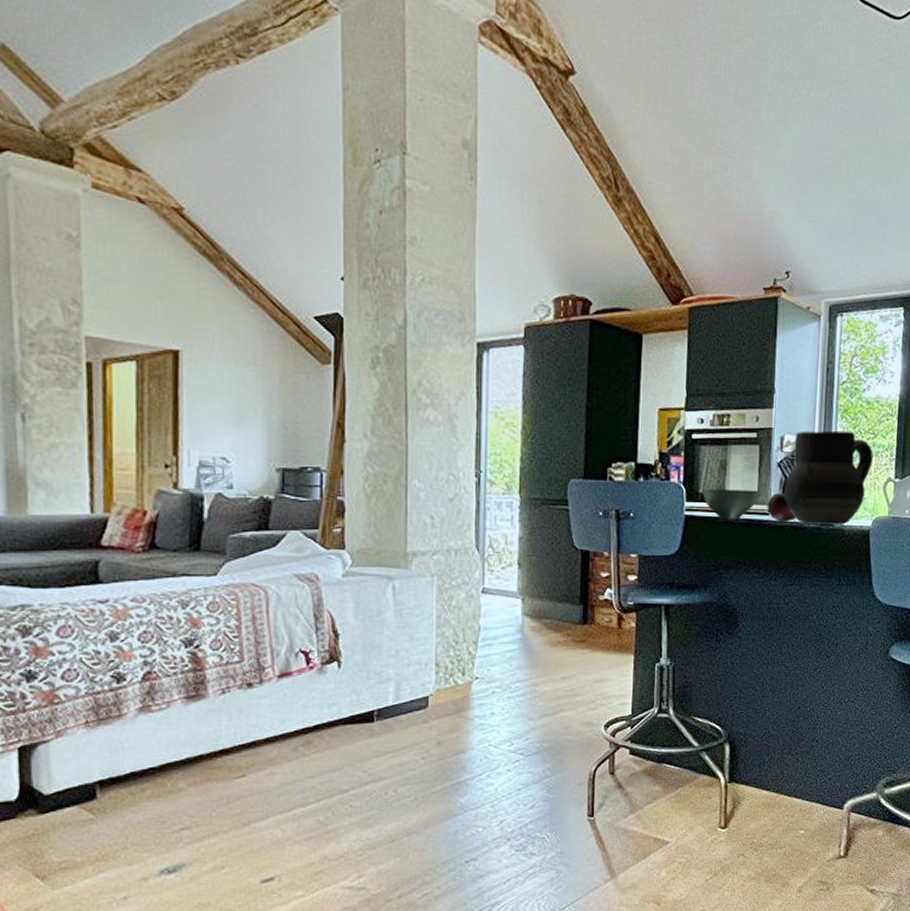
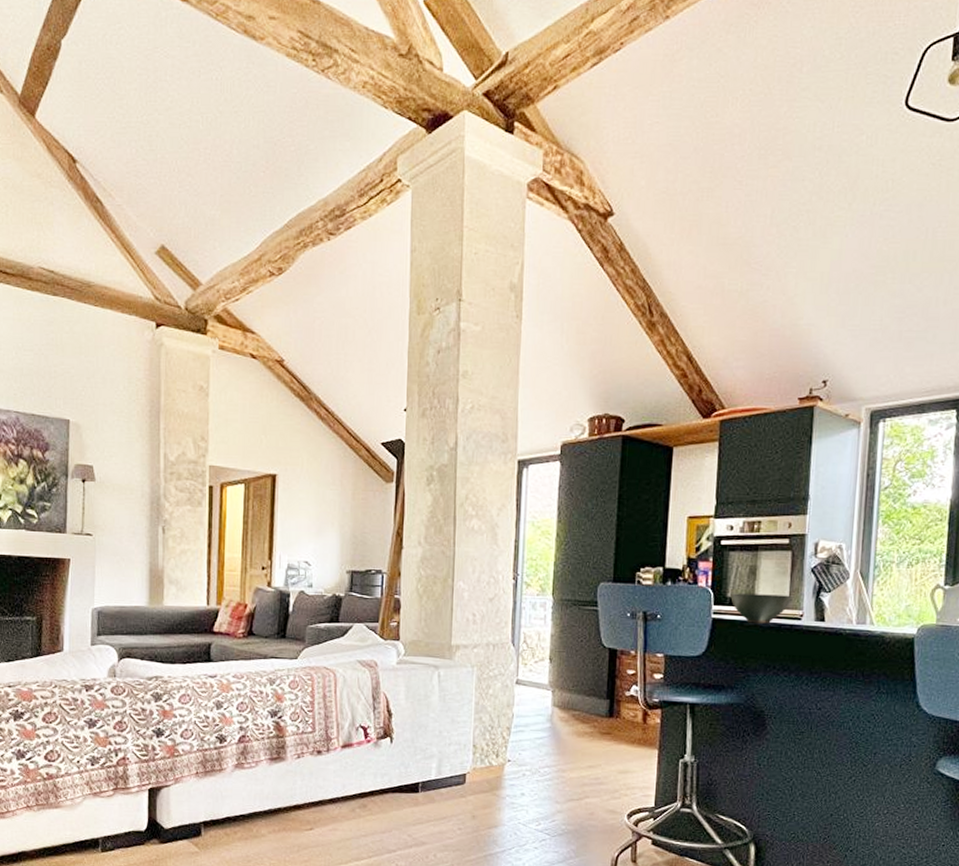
fruit: present [767,492,796,522] -> none [799,597,831,627]
ceramic jug: present [784,430,873,525] -> none [817,536,919,632]

